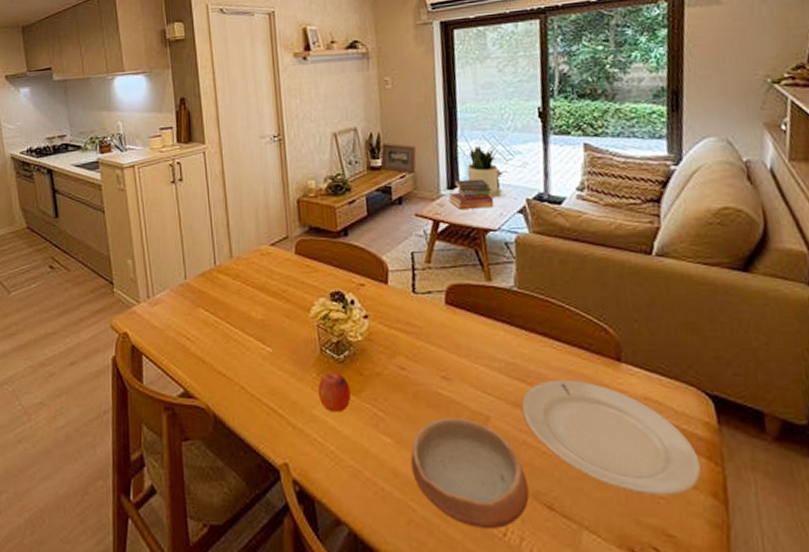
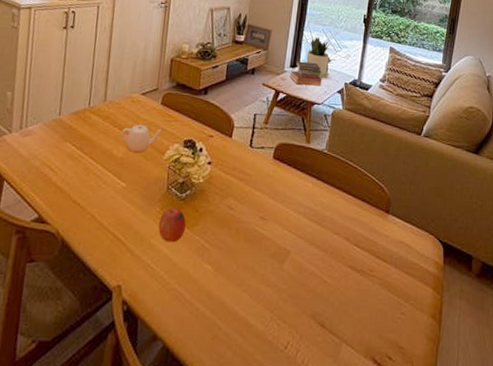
teapot: none [255,279,302,312] -> present [120,124,162,152]
bowl: present [410,418,529,530] -> none [223,251,310,344]
plate: present [521,379,701,497] -> none [314,224,428,317]

